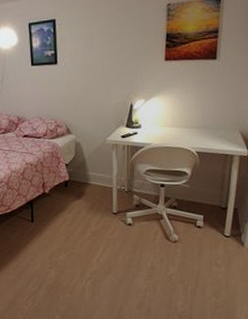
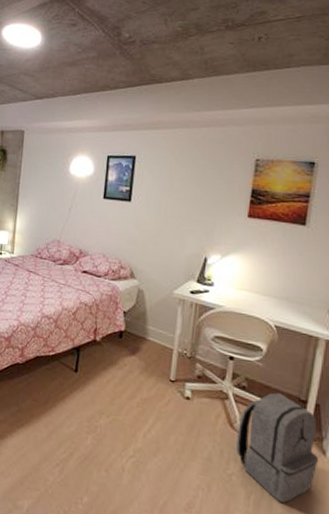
backpack: none [173,206,239,288] -> present [236,392,319,504]

